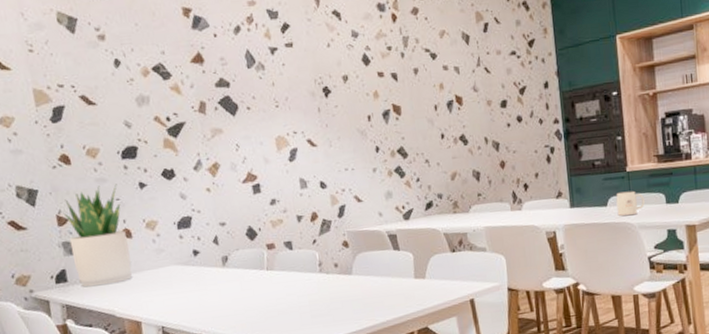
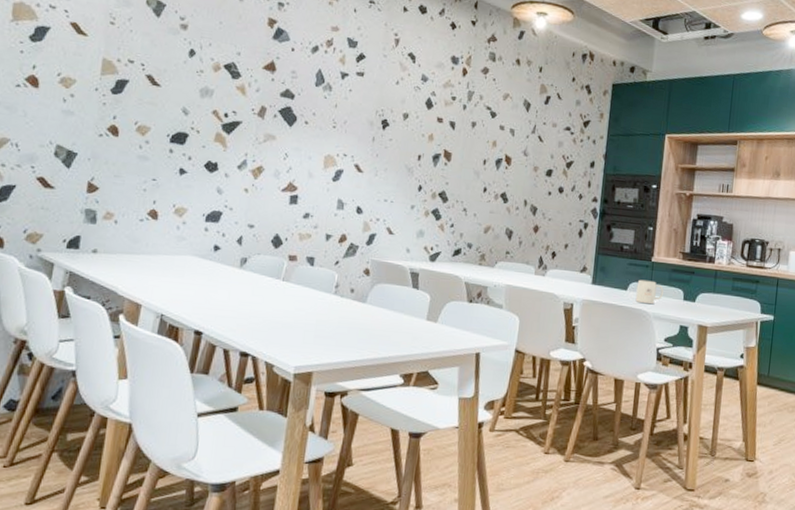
planter: present [64,184,132,288] -> none [91,162,158,262]

